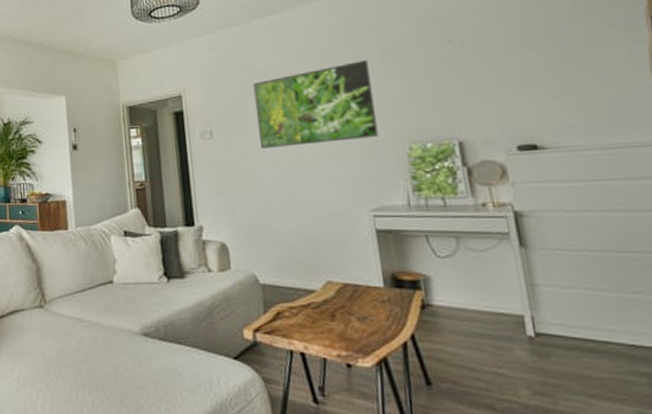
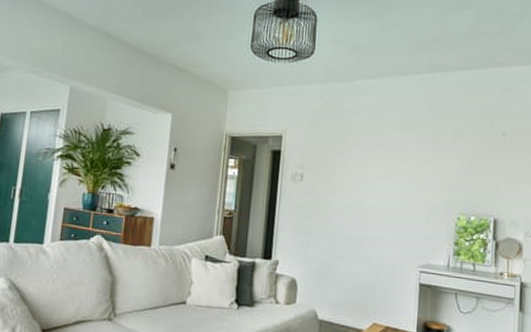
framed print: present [253,60,379,148] -> none [341,136,441,205]

